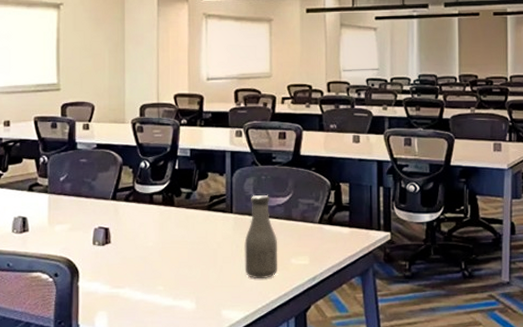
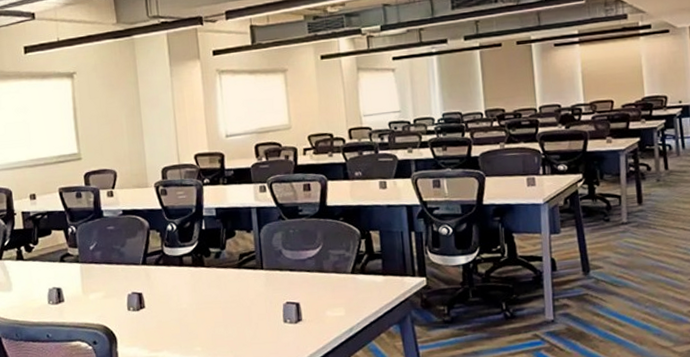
bottle: present [244,194,278,278] -> none [278,248,314,333]

